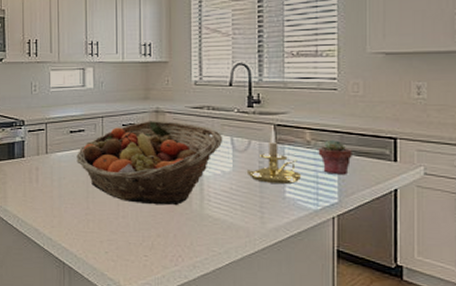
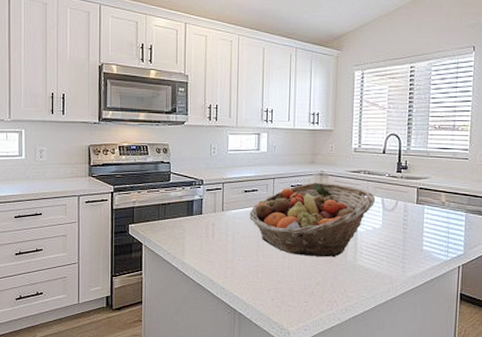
candle holder: present [246,128,302,184] -> none [393,191,437,238]
potted succulent: present [318,139,352,175] -> none [450,201,477,231]

